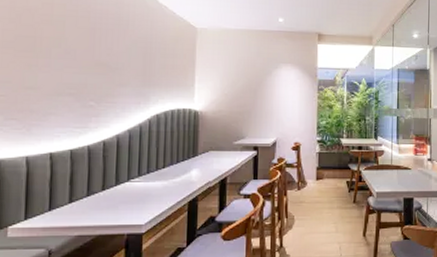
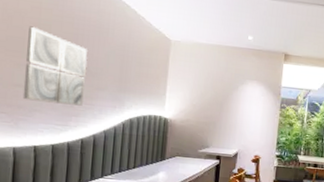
wall art: none [35,23,106,105] -> present [22,26,87,106]

